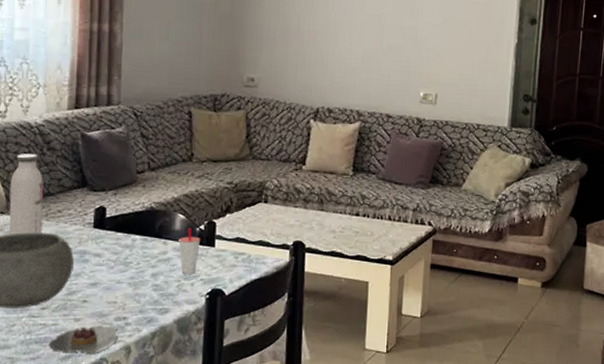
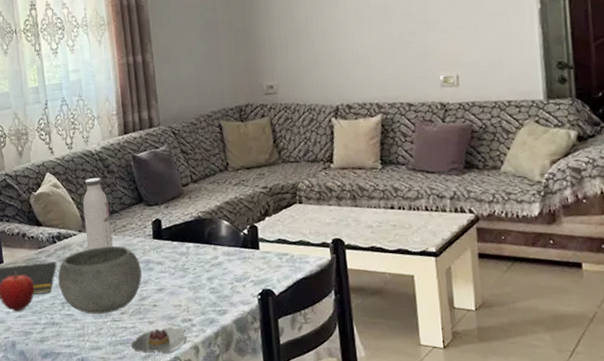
cup: present [179,229,200,274] -> none [226,233,246,277]

